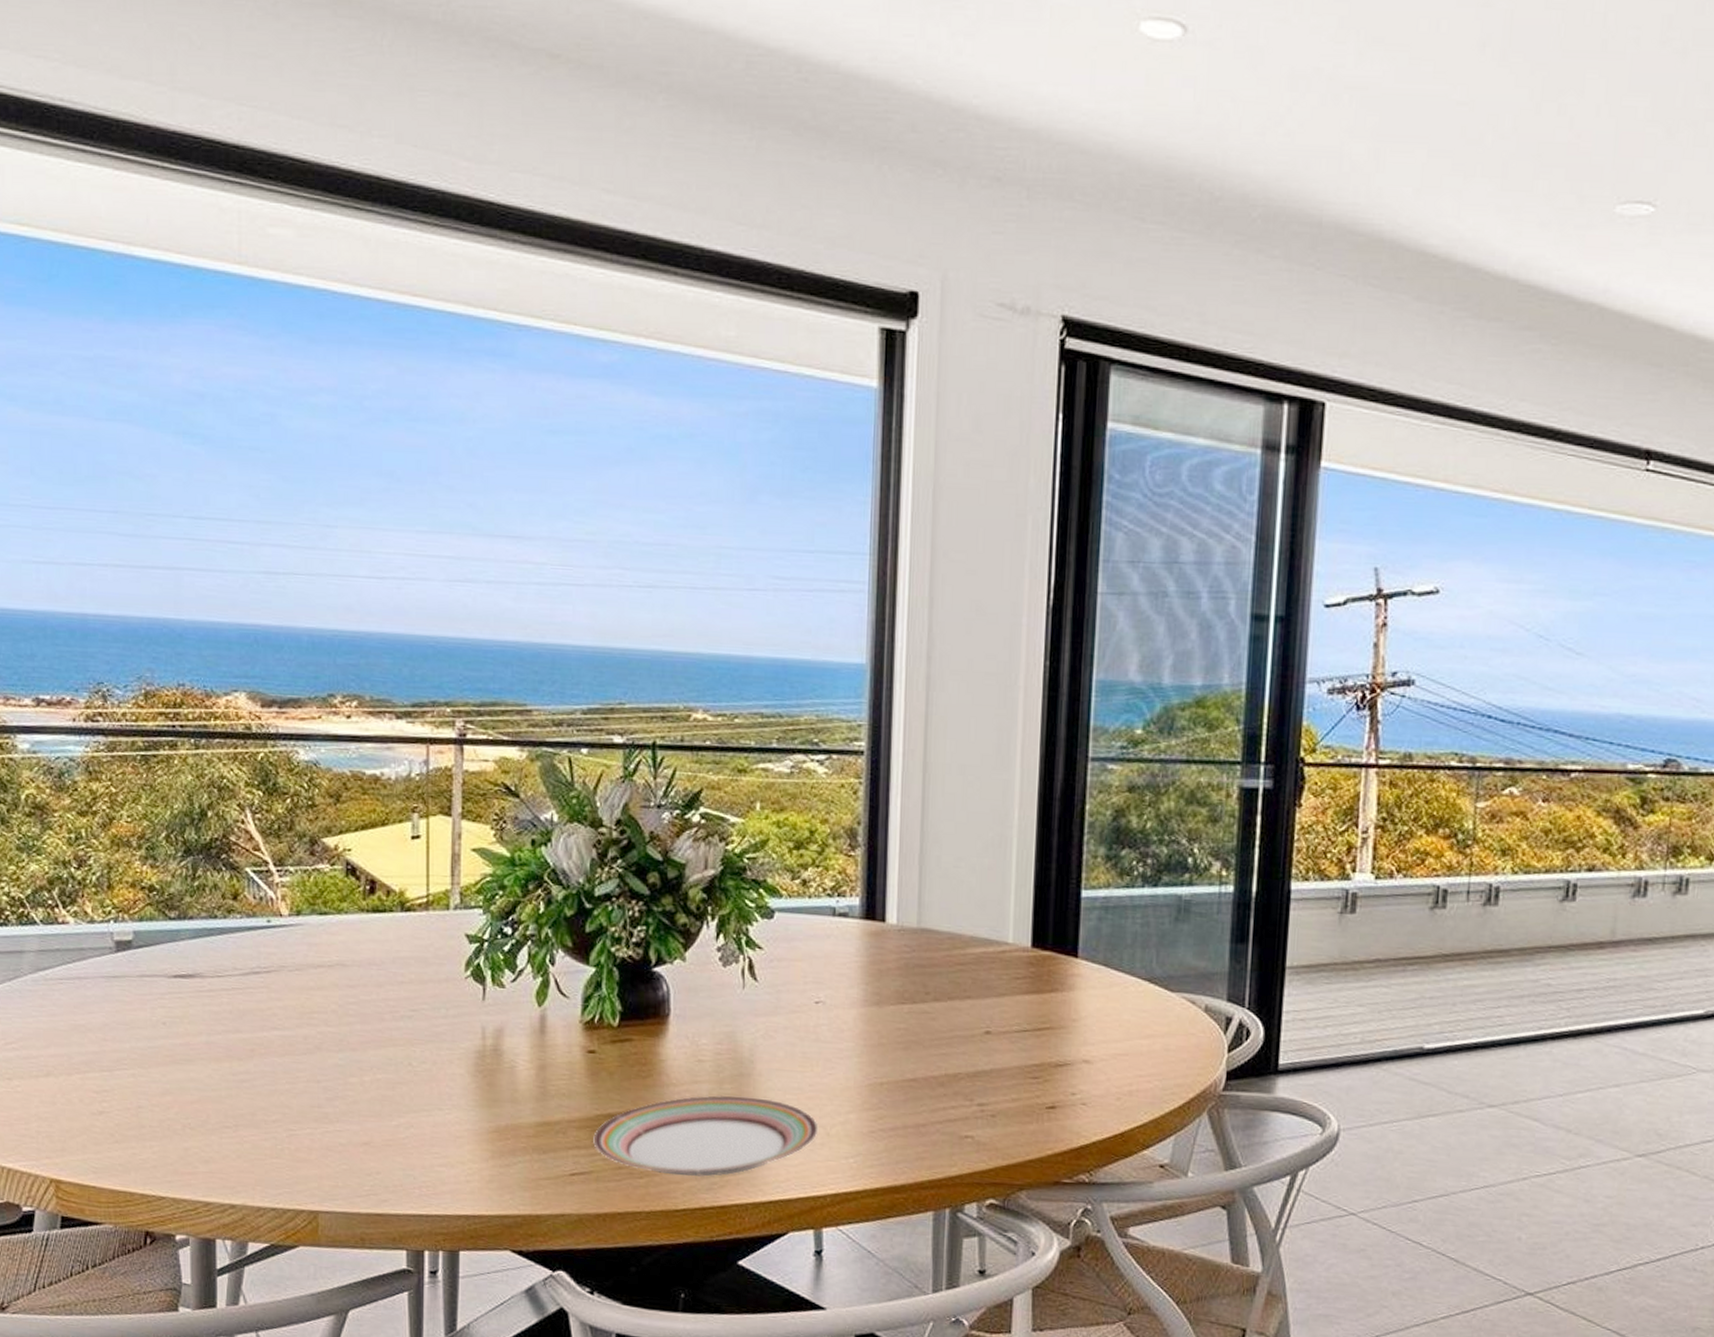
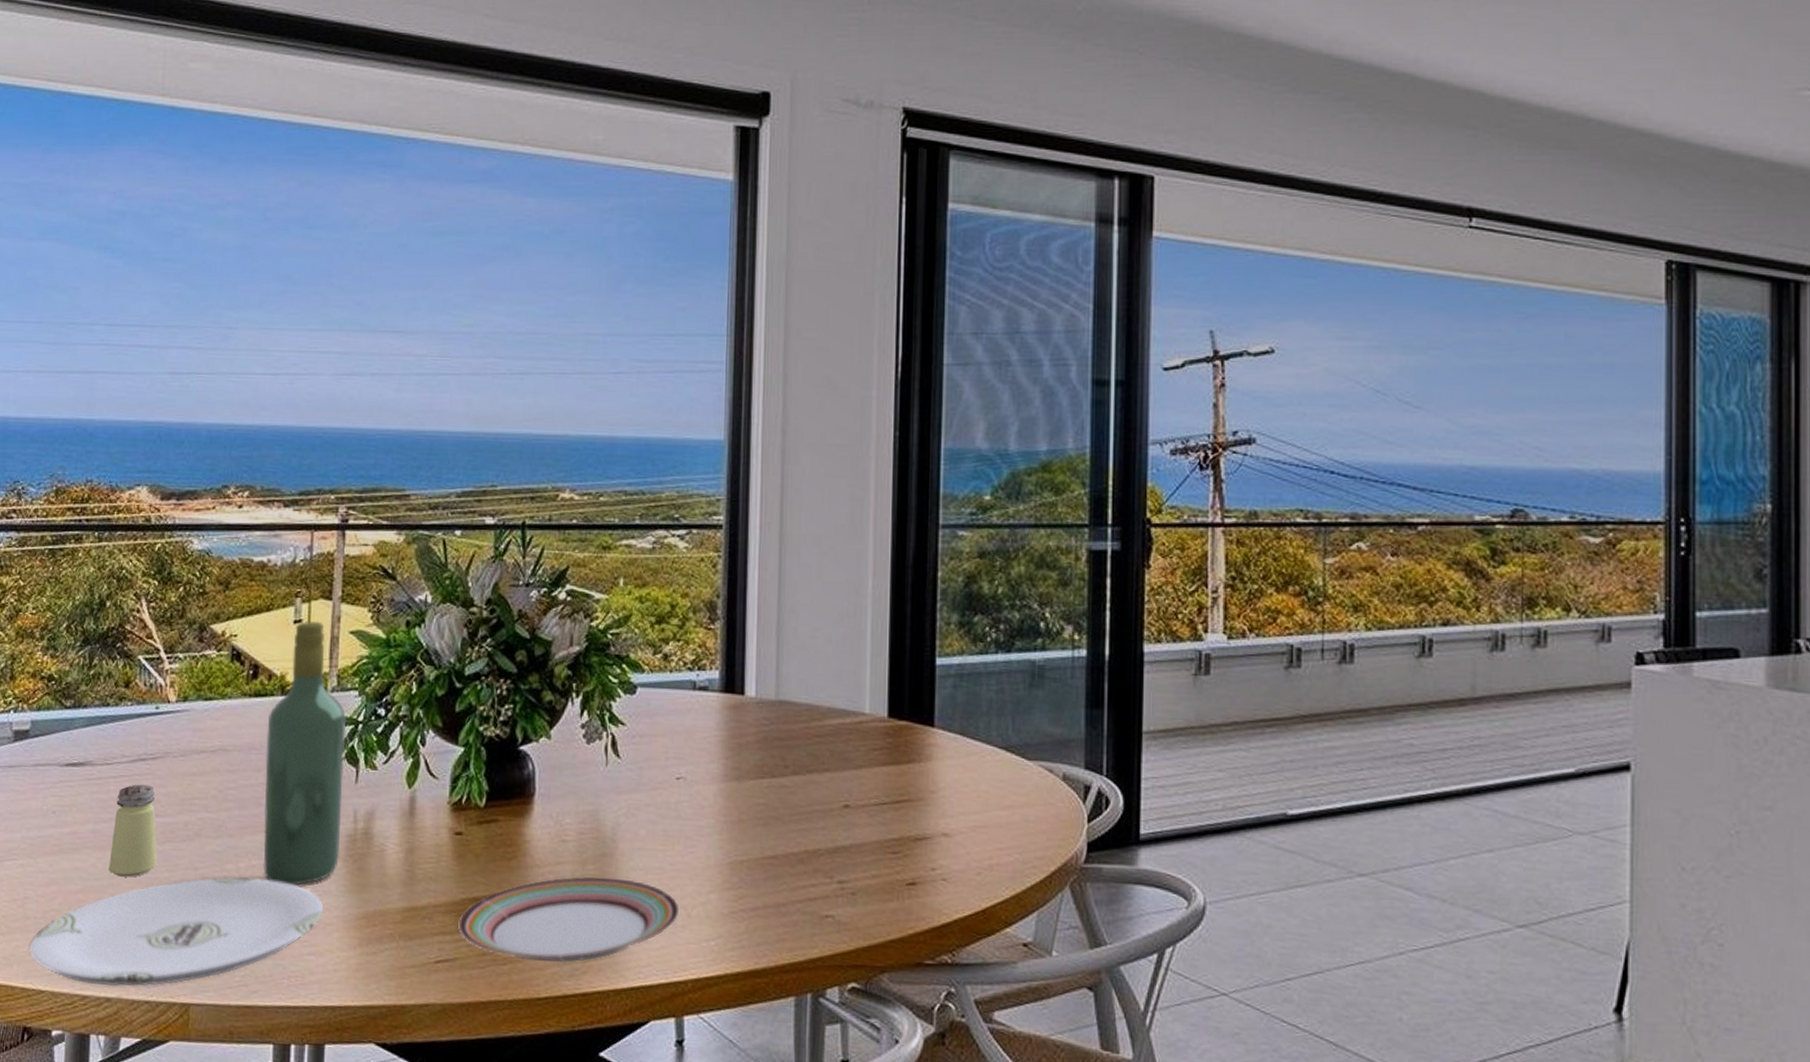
plate: none [147,1090,454,1195] -> present [29,877,324,987]
saltshaker: none [226,997,277,1089] -> present [108,784,158,877]
wine bottle: none [387,836,471,1100] -> present [263,620,346,886]

